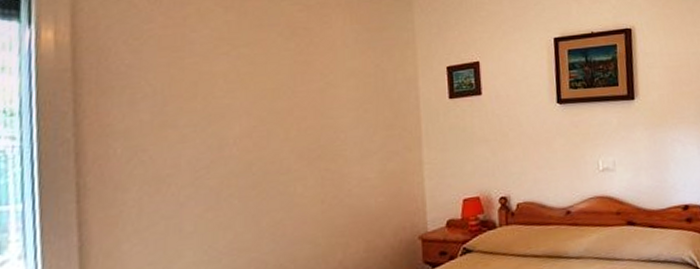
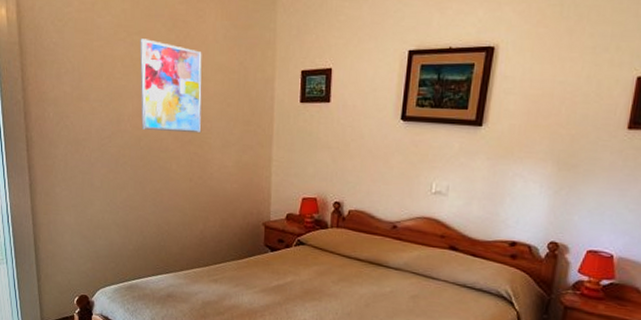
wall art: none [249,50,334,152] -> present [139,39,202,134]

